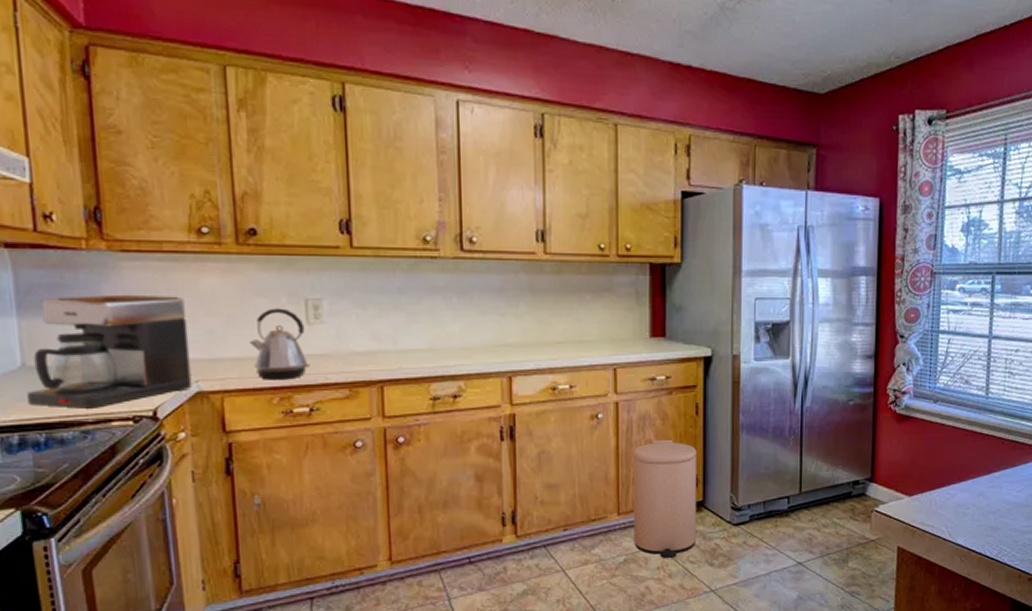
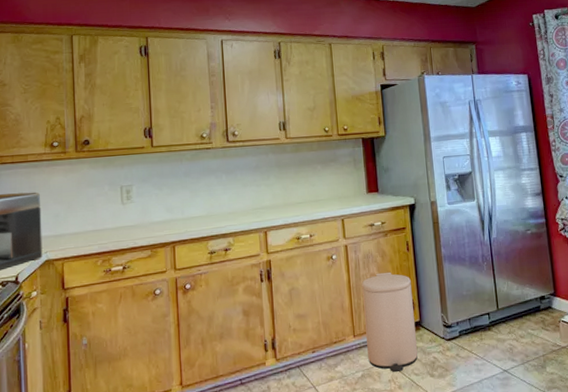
kettle: present [250,308,310,380] -> none [83,194,124,248]

